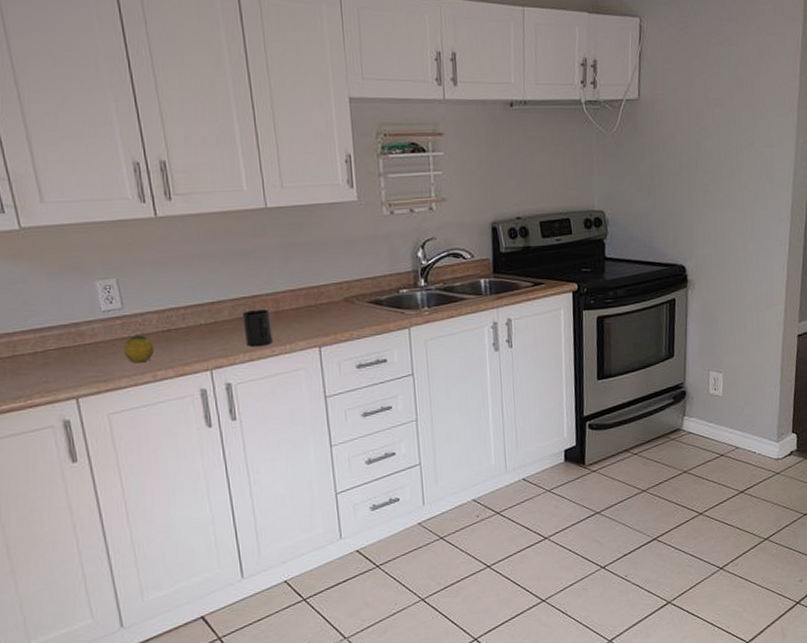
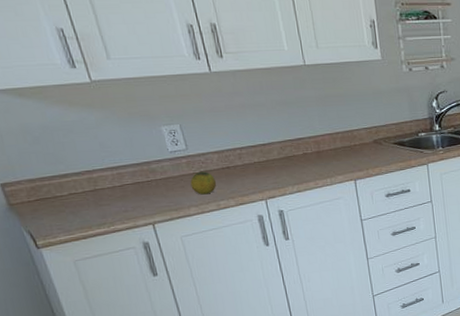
mug: present [242,309,273,347] -> none [289,150,316,181]

